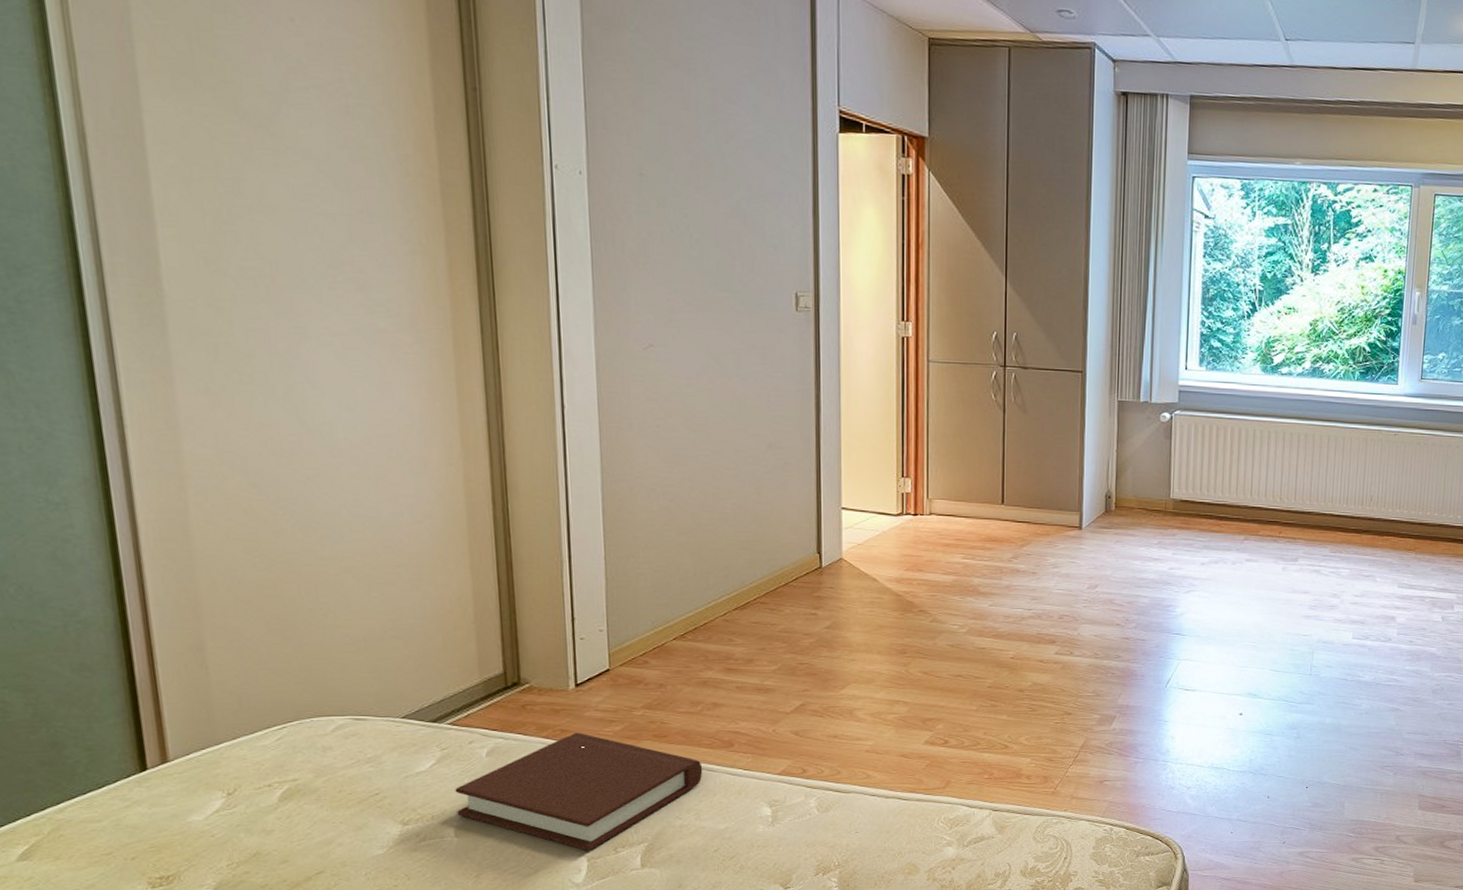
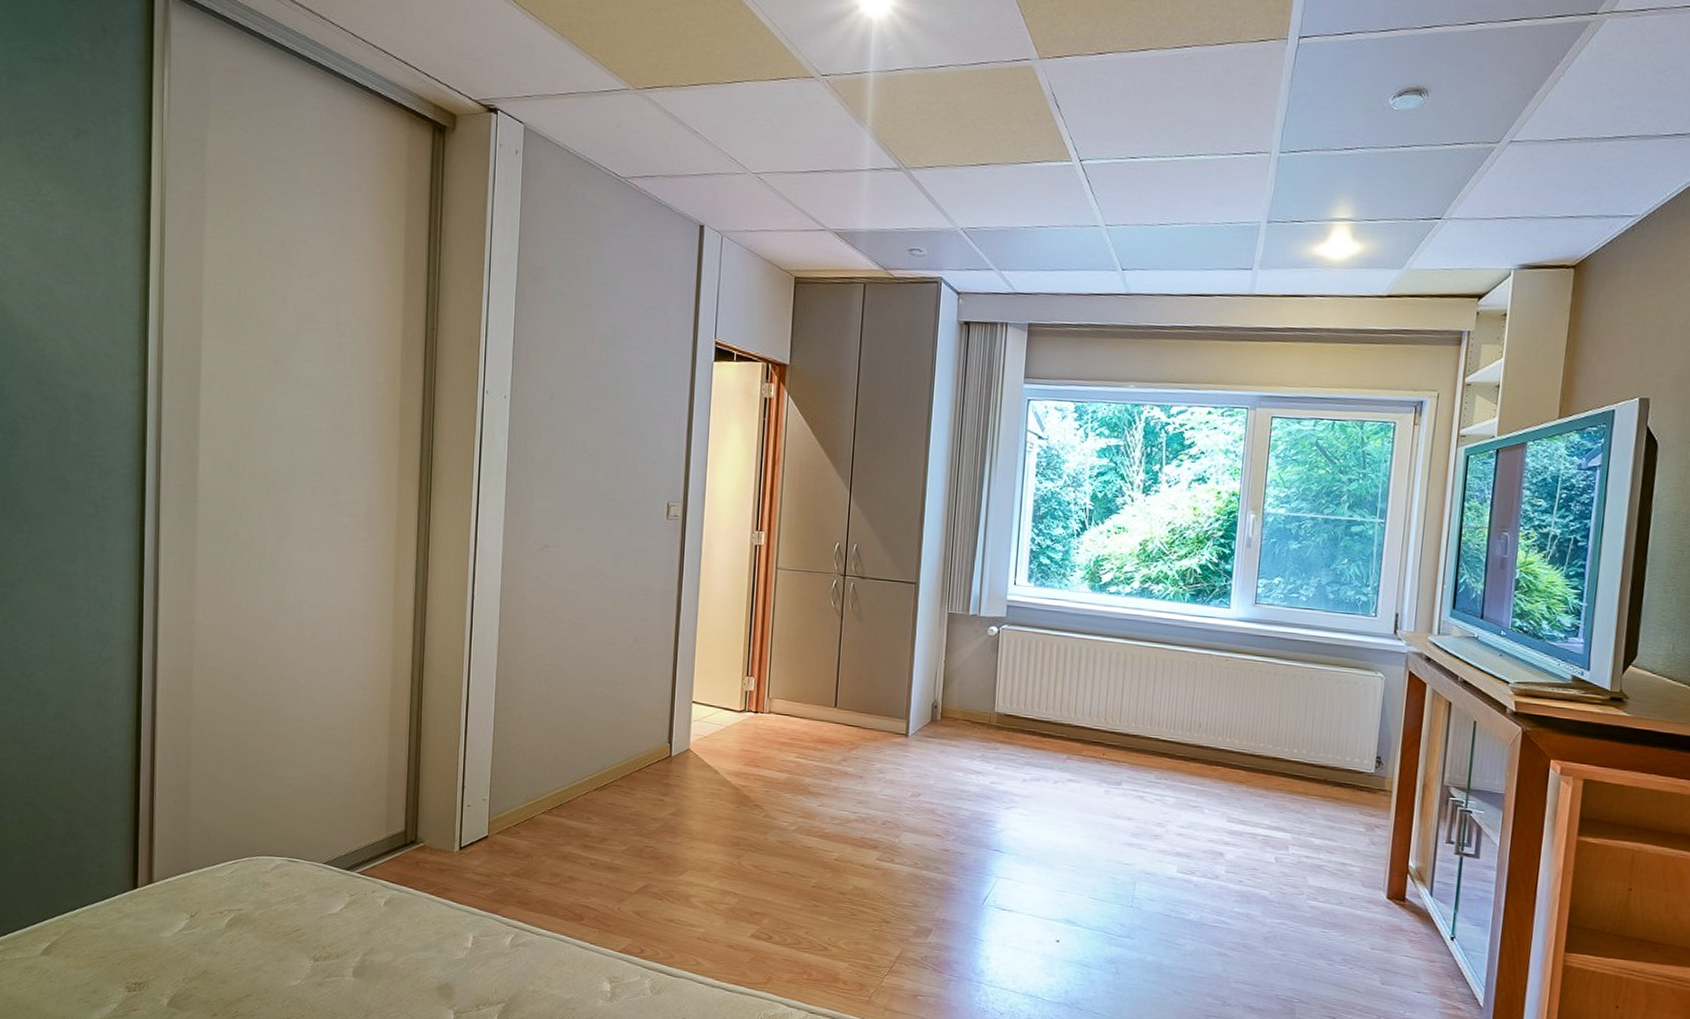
book: present [455,732,703,851] -> none [356,892,556,1005]

